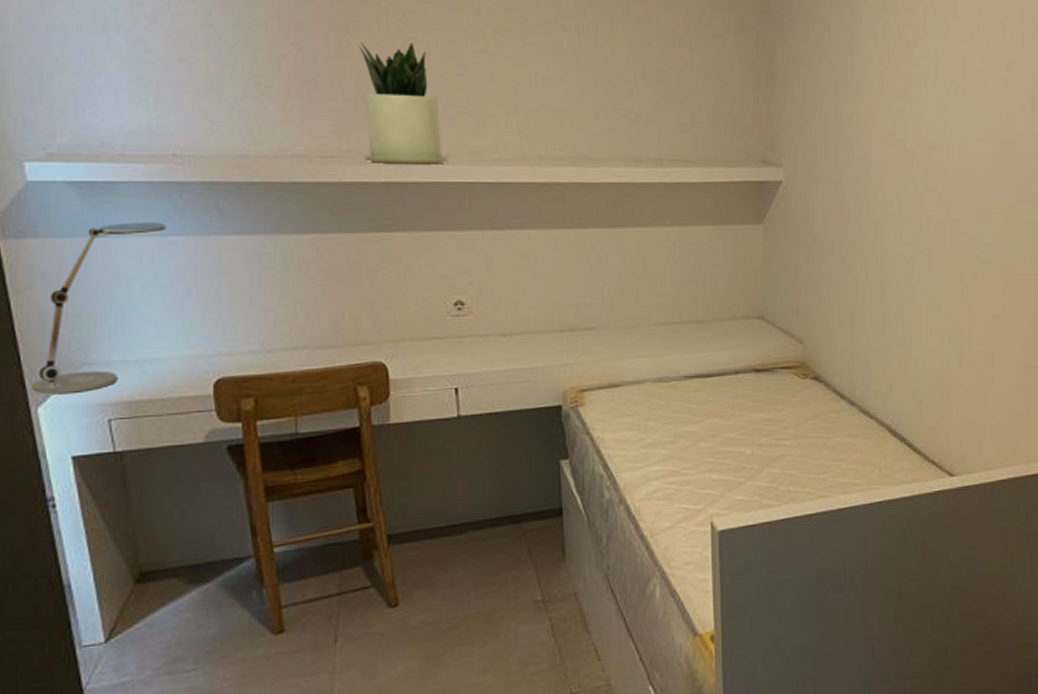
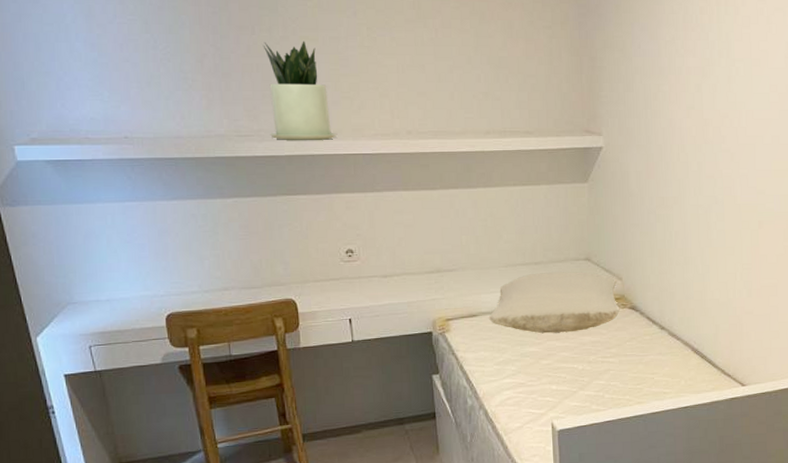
desk lamp: present [31,222,167,395] -> none [31,191,124,327]
pillow: none [634,333,800,409] -> present [488,271,620,334]

